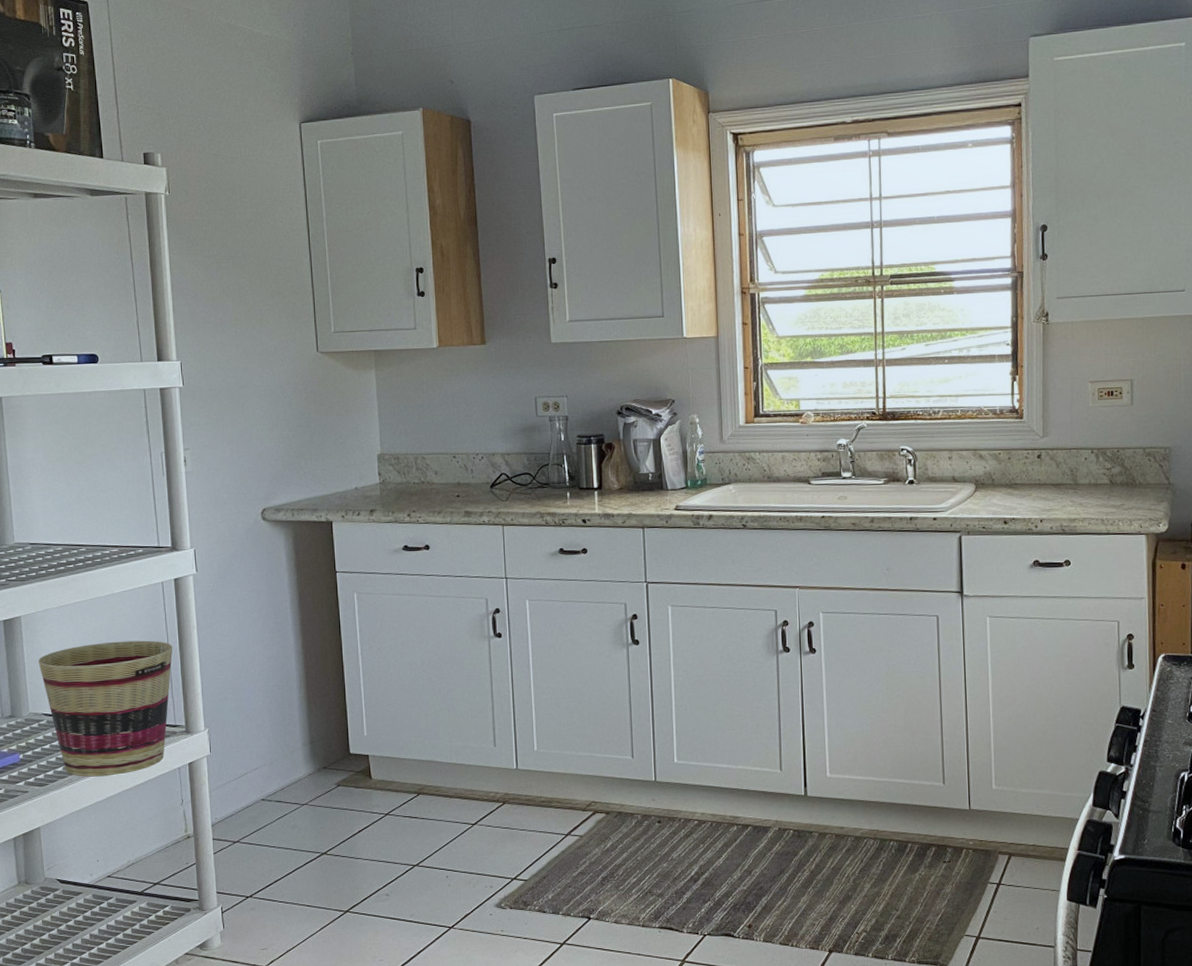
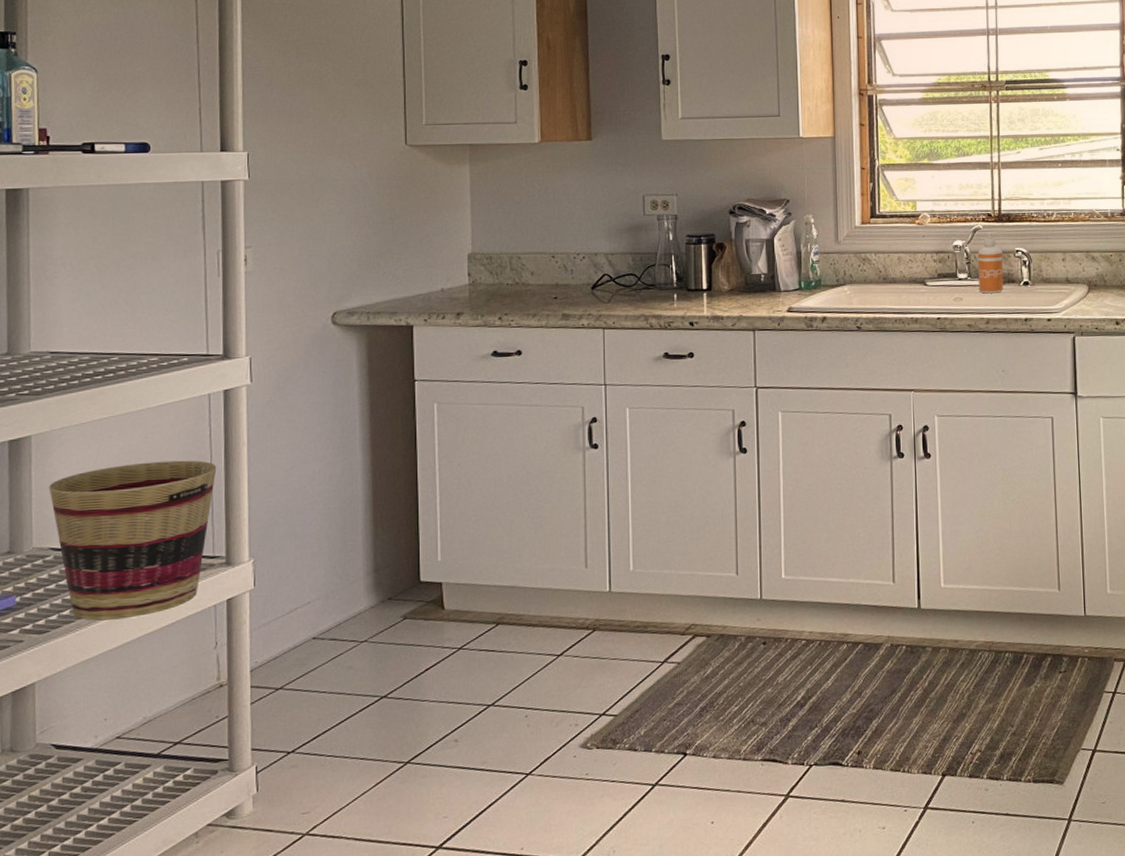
soap dispenser: none [862,430,889,493] -> present [977,231,1004,294]

